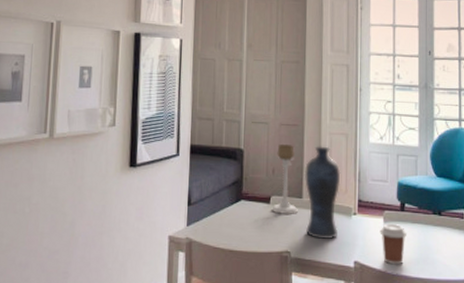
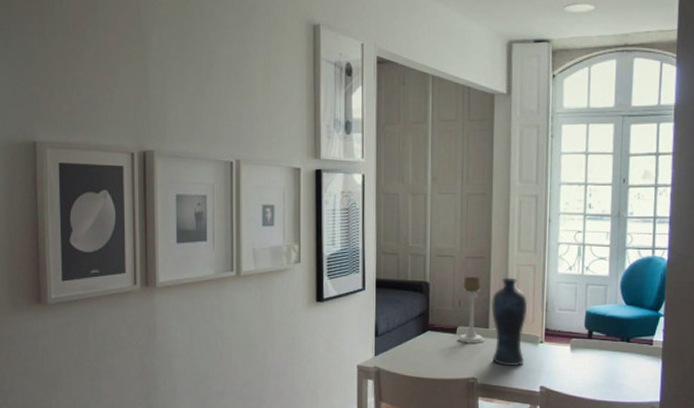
coffee cup: present [379,224,406,265] -> none [566,351,593,389]

